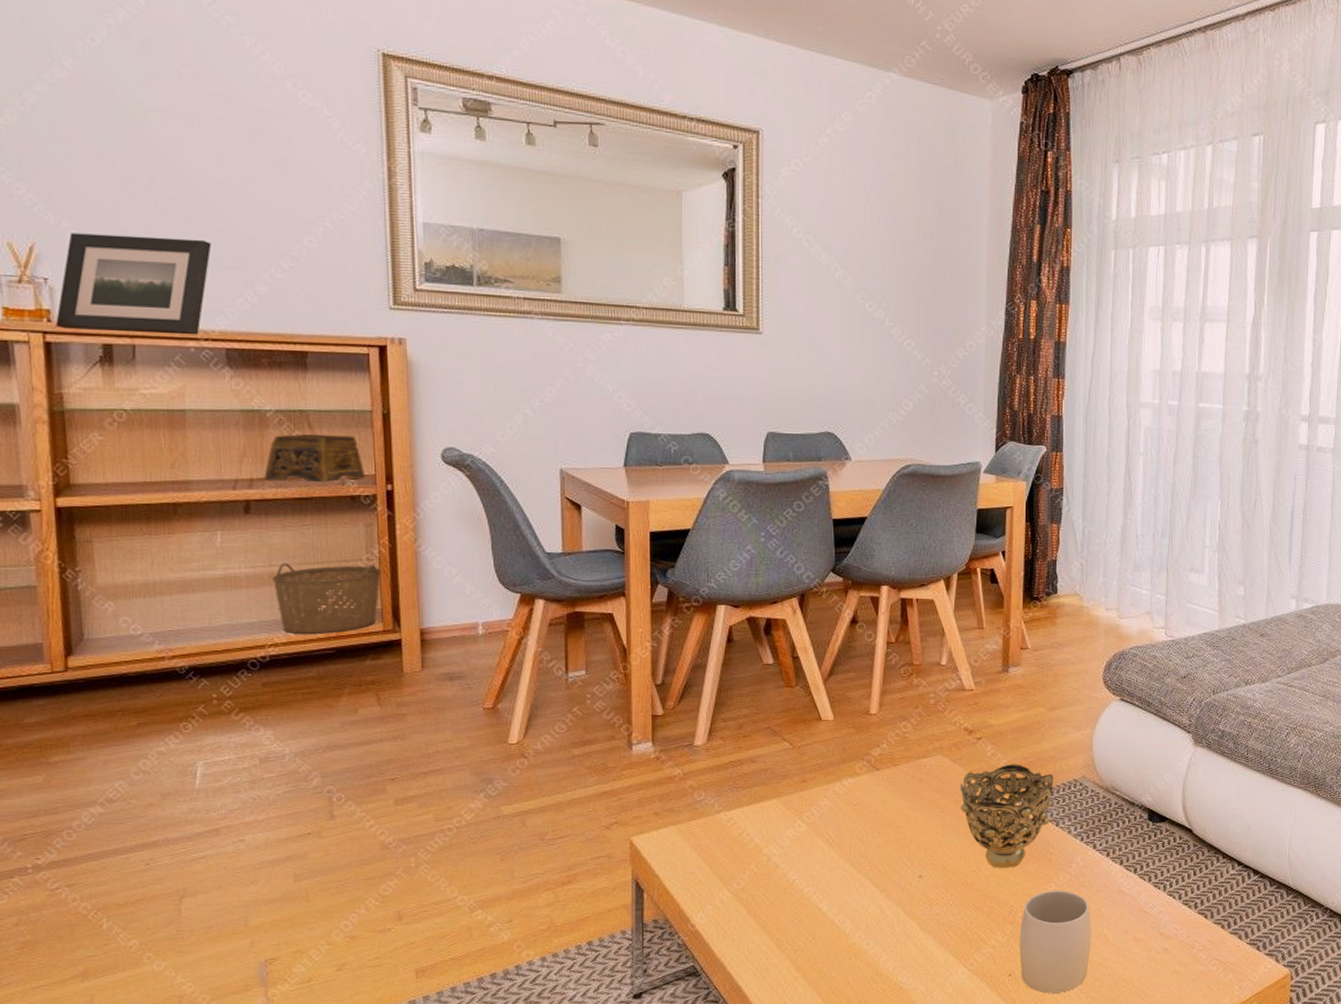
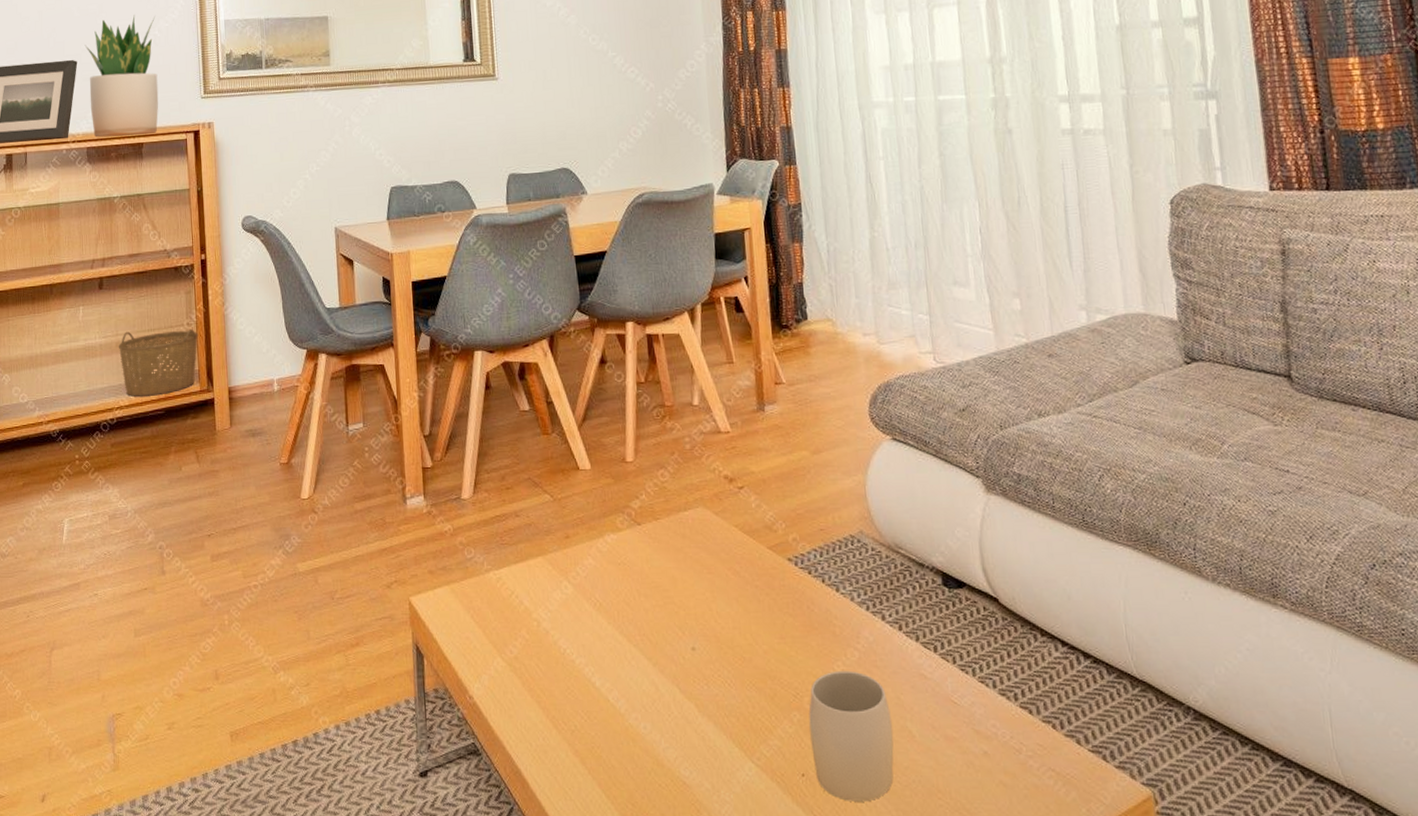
planter: none [221,197,331,343] -> present [84,15,159,138]
decorative box: present [264,434,366,483] -> none [113,213,186,259]
decorative bowl: present [960,764,1054,869] -> none [725,517,829,643]

